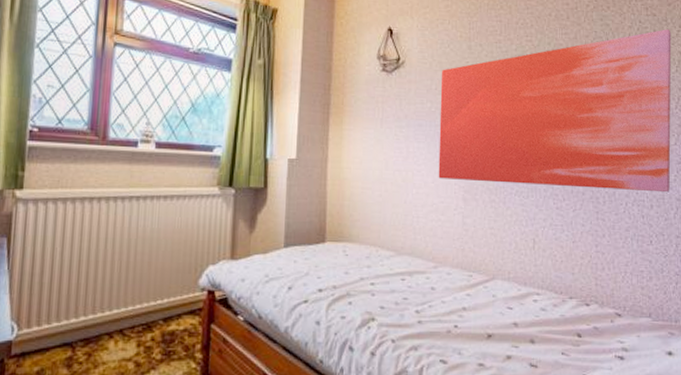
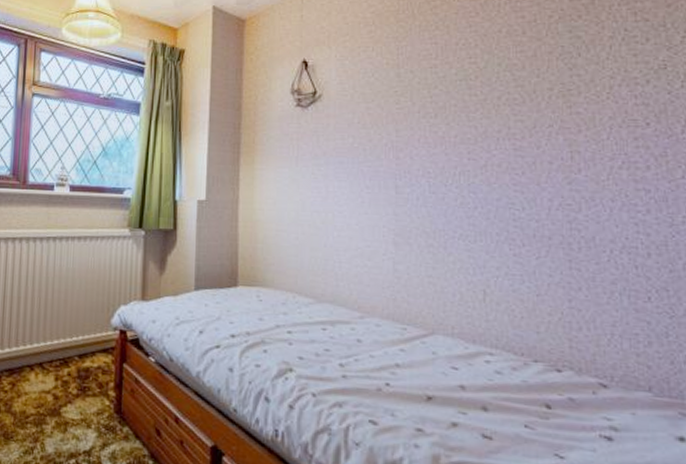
wall art: present [438,29,672,193] -> none [363,36,676,238]

